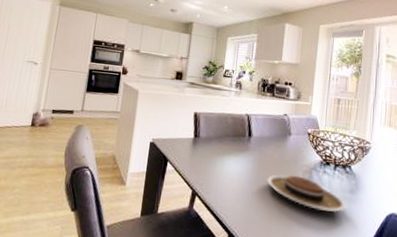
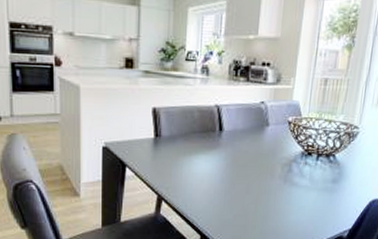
plate: present [267,175,347,213] -> none [241,169,328,205]

